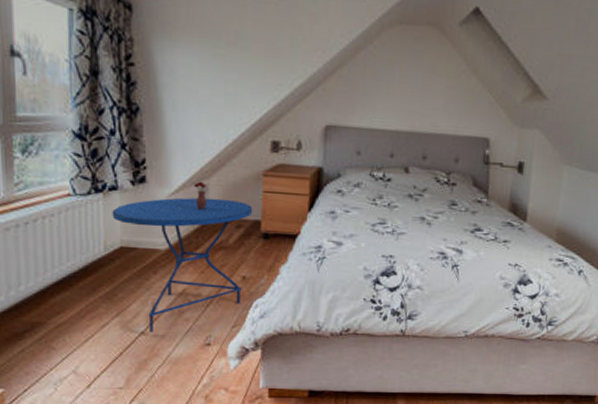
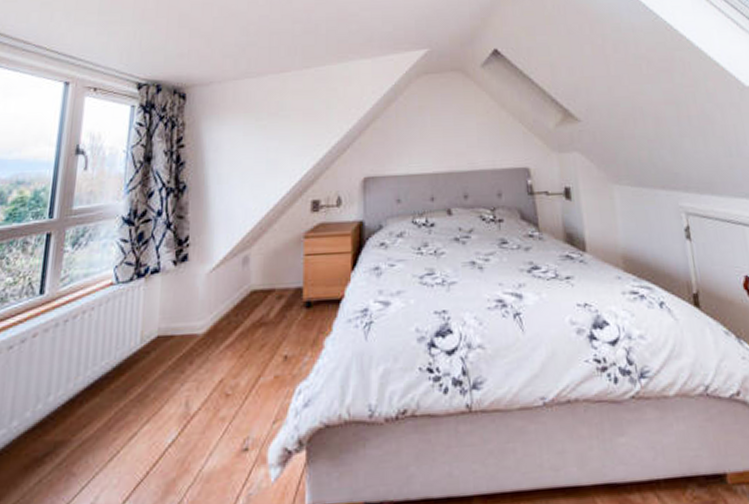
side table: present [112,181,253,333] -> none [151,252,295,441]

